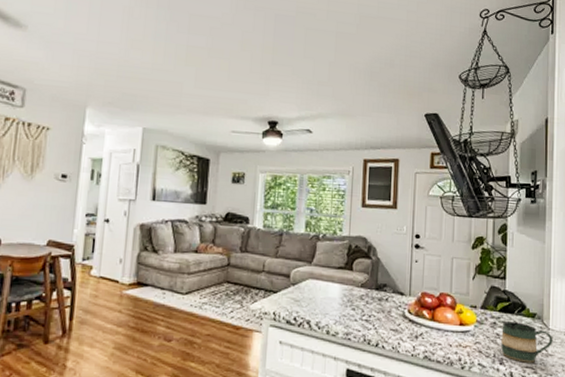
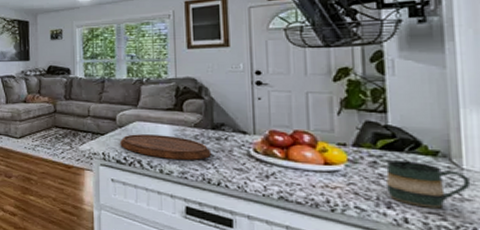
cutting board: none [292,292,374,321] -> present [120,134,212,160]

